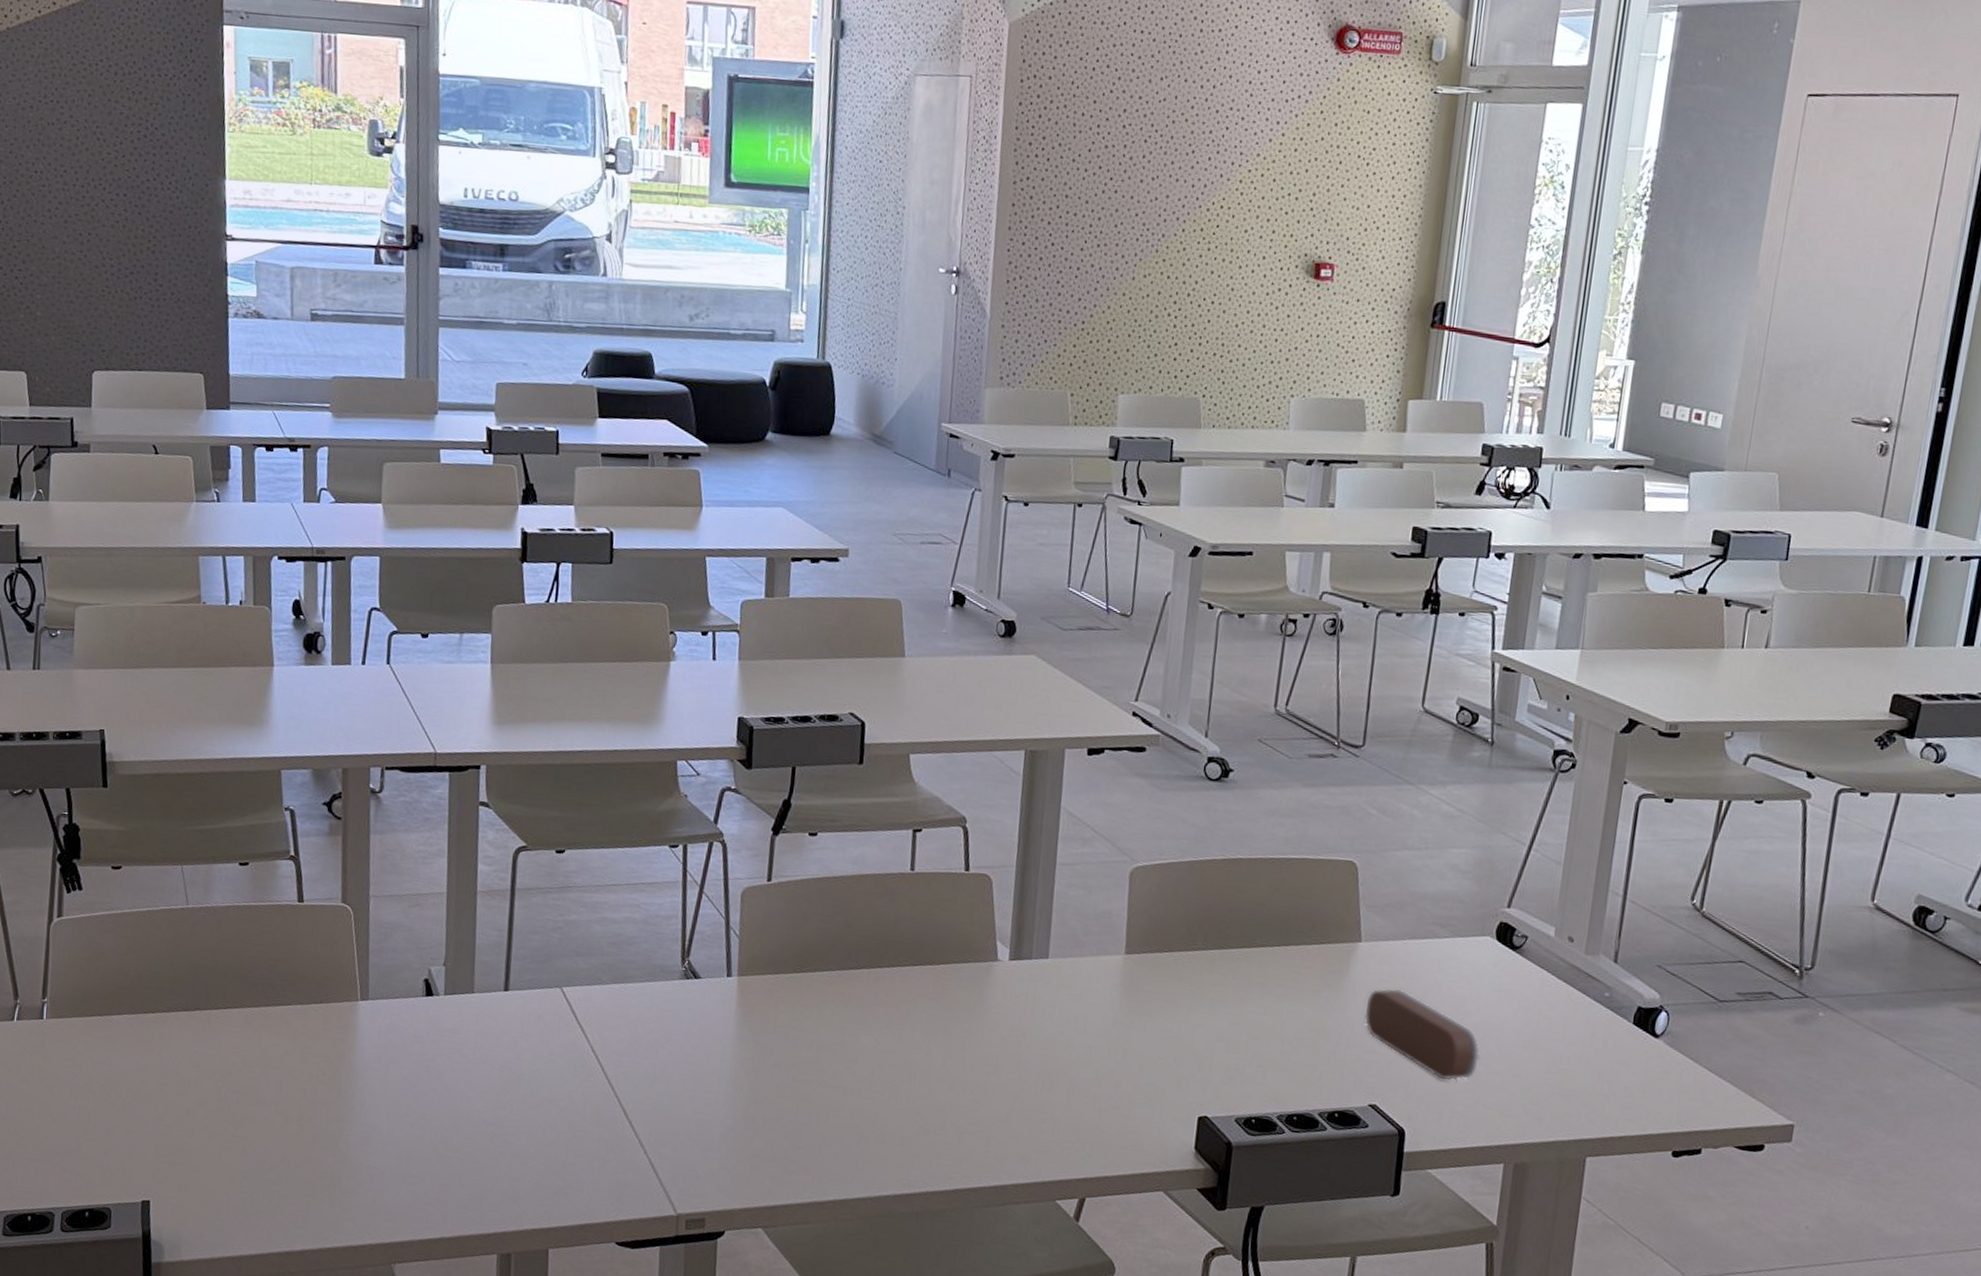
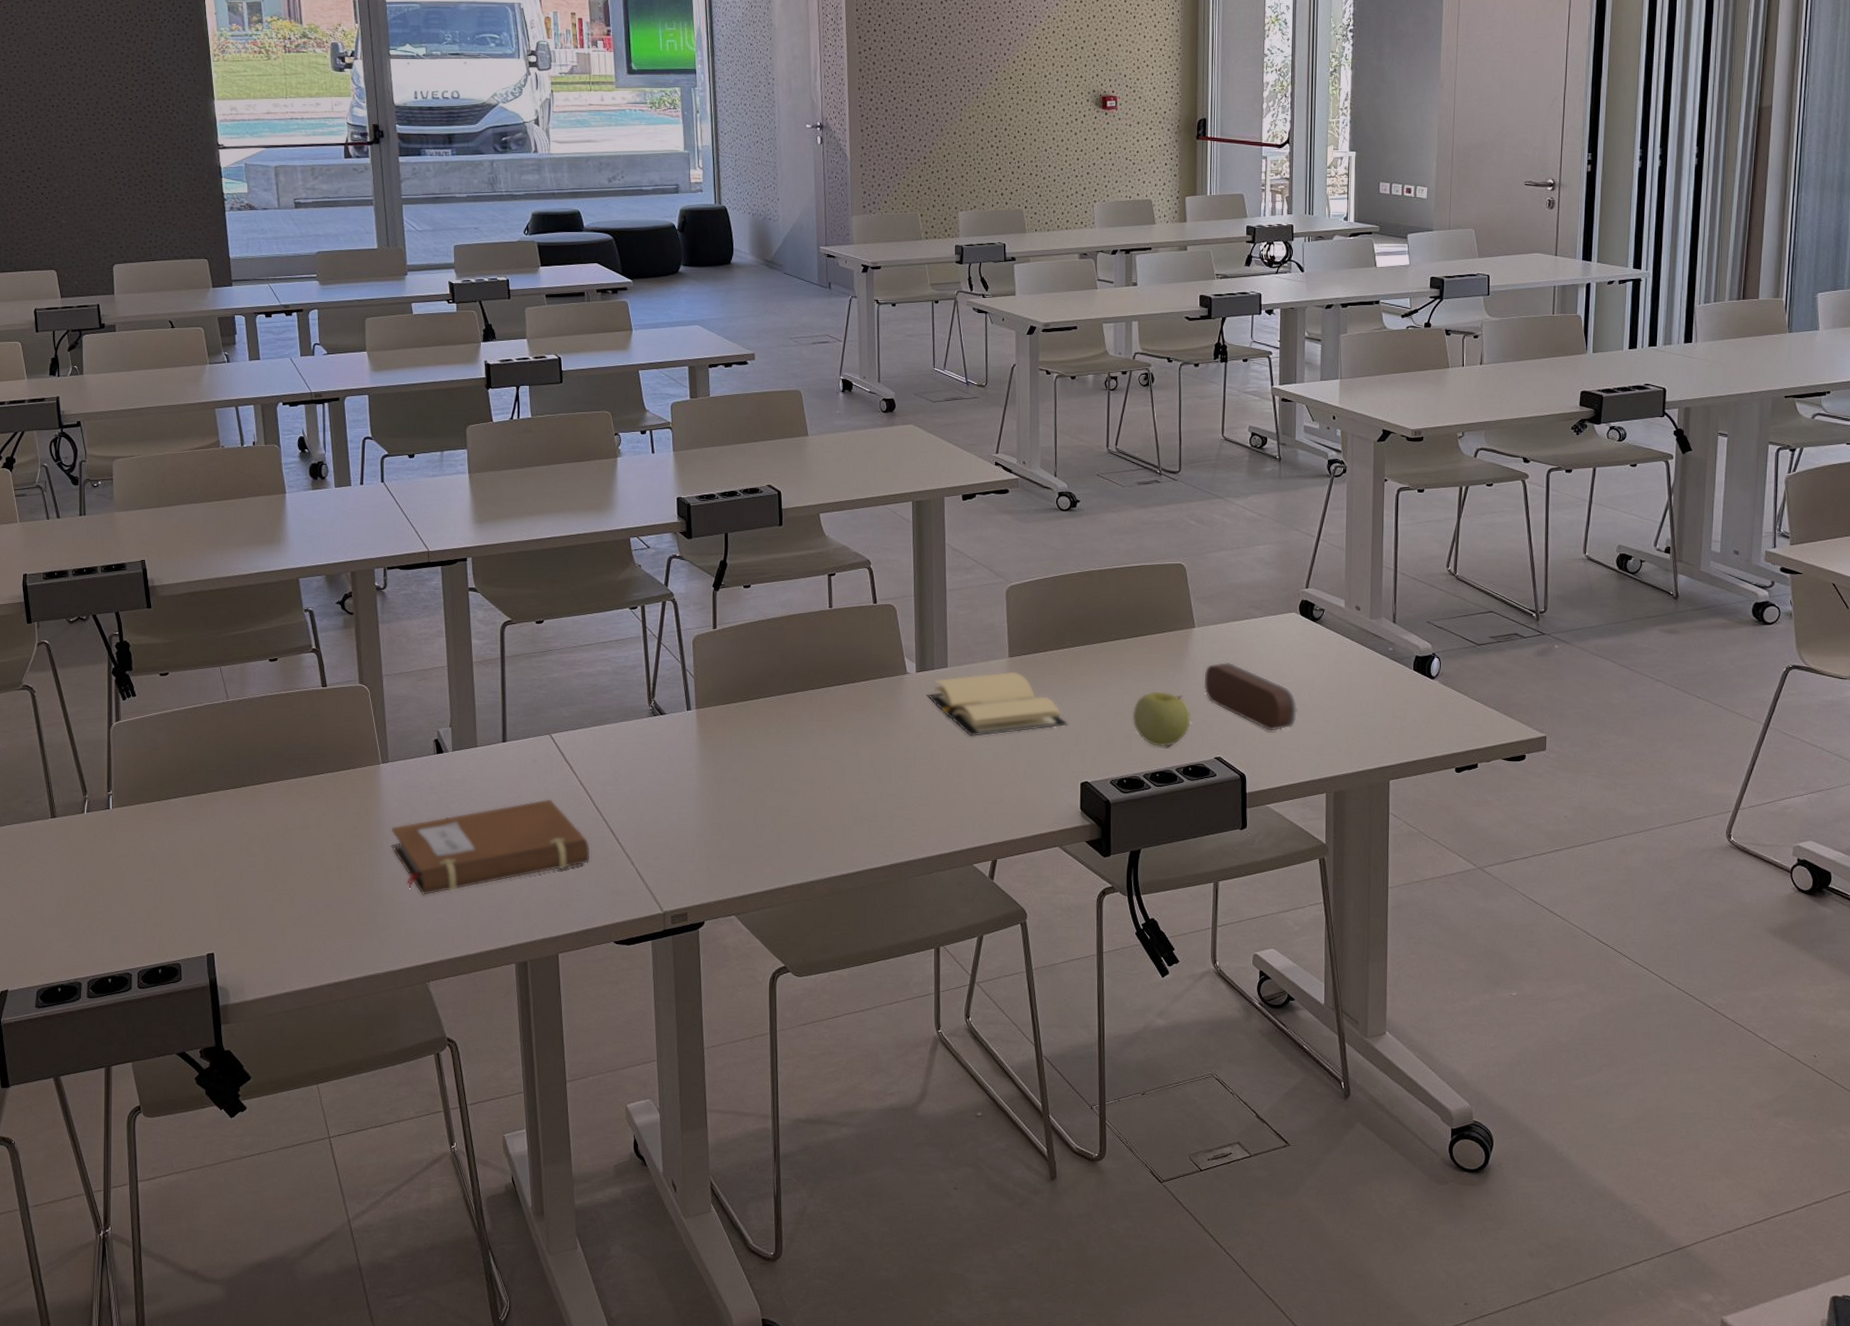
notebook: none [364,1064,597,1163] -> present [391,799,590,896]
book: none [1020,971,1191,1047] -> present [928,671,1069,737]
apple: none [1270,1014,1345,1085] -> present [1132,691,1191,747]

